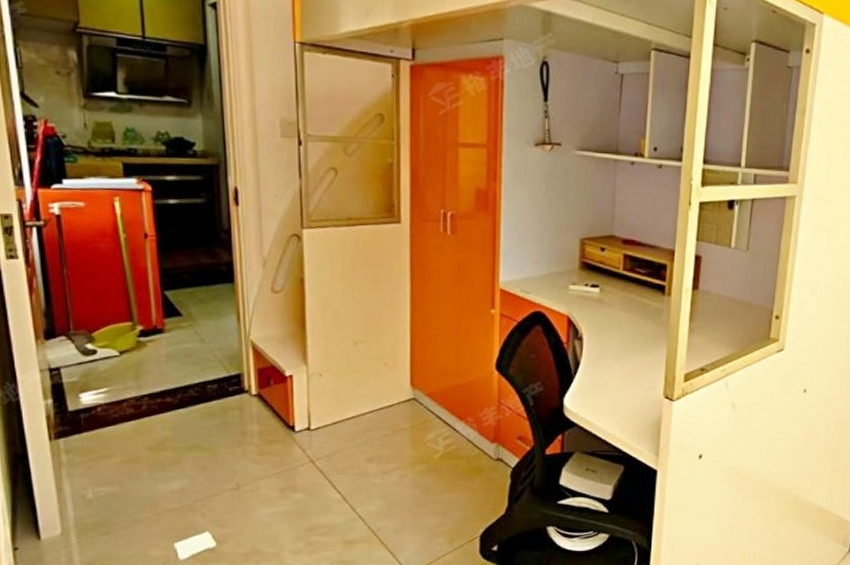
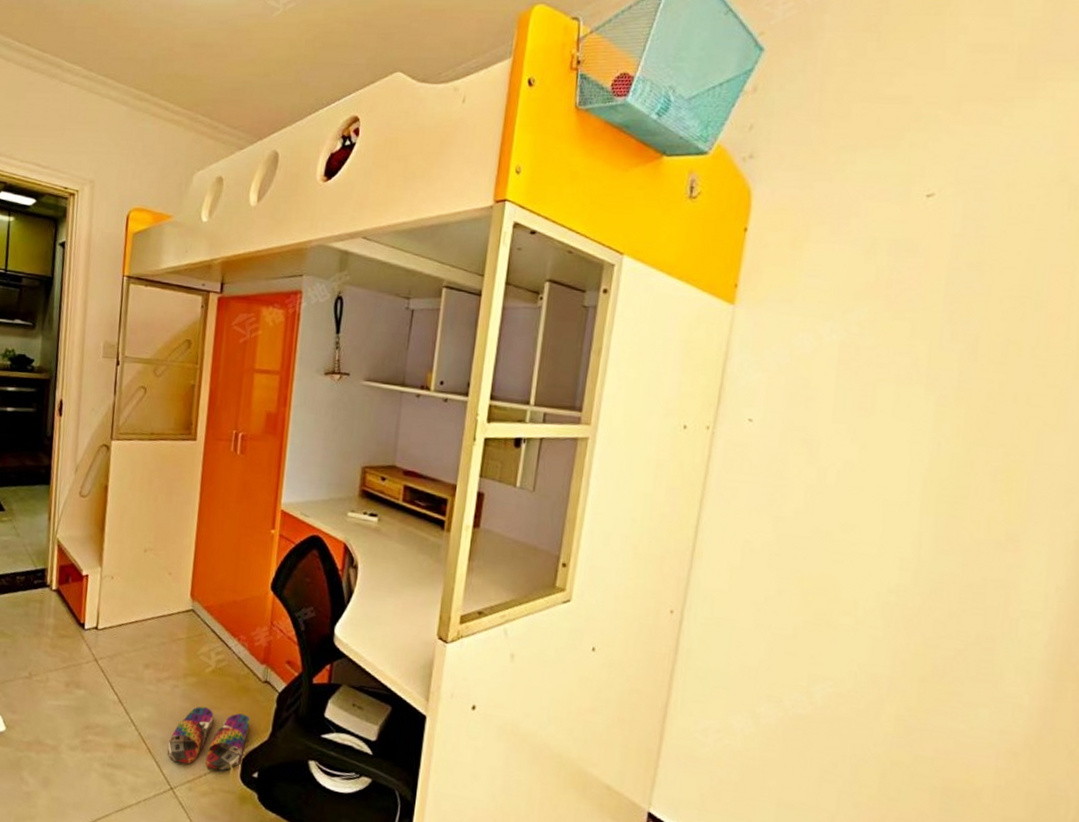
slippers: none [402,491,485,549] -> present [168,706,250,771]

